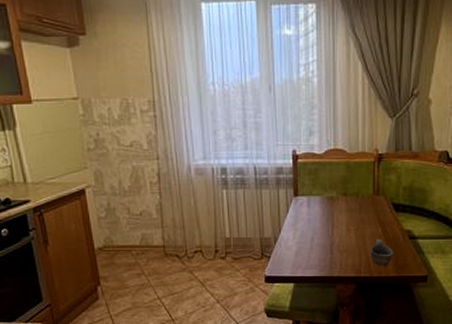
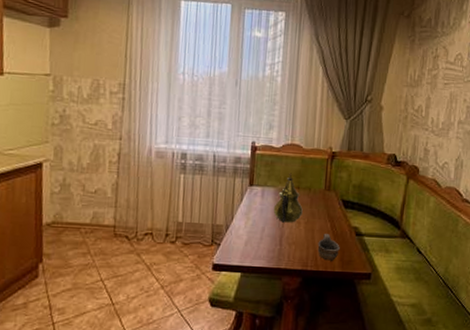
teapot: none [321,179,352,231] -> present [273,173,303,223]

